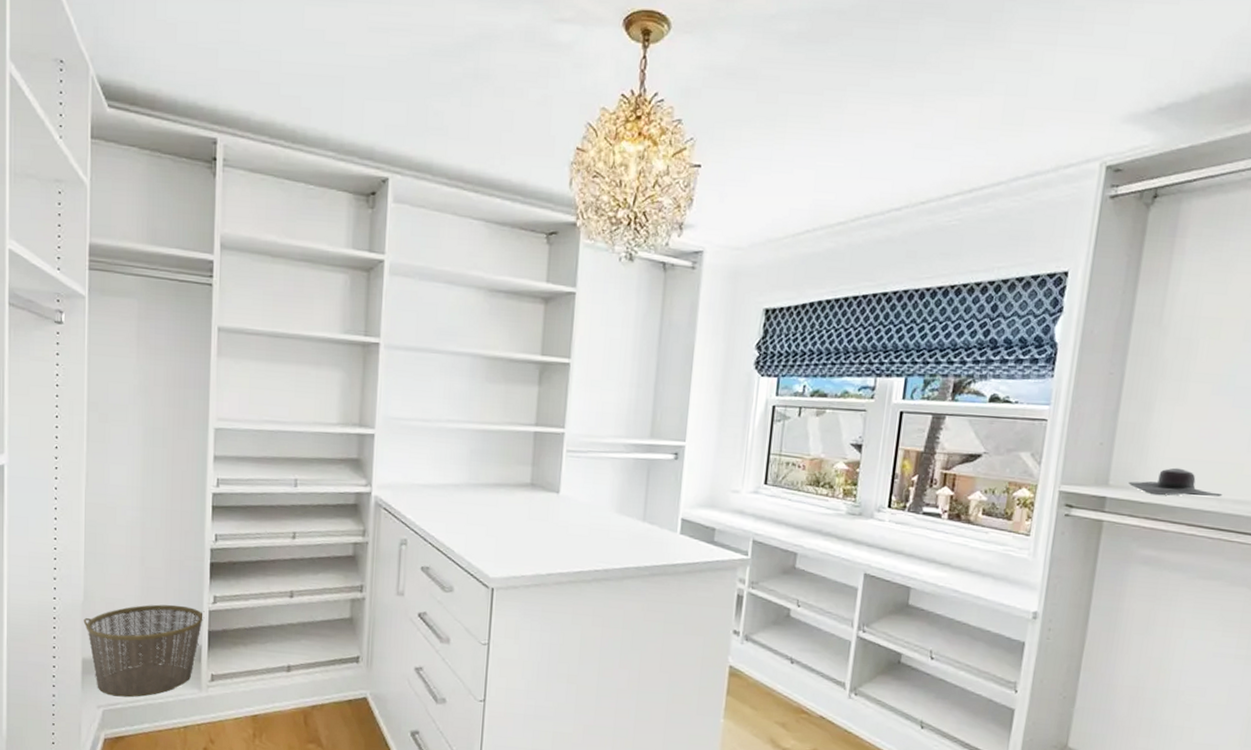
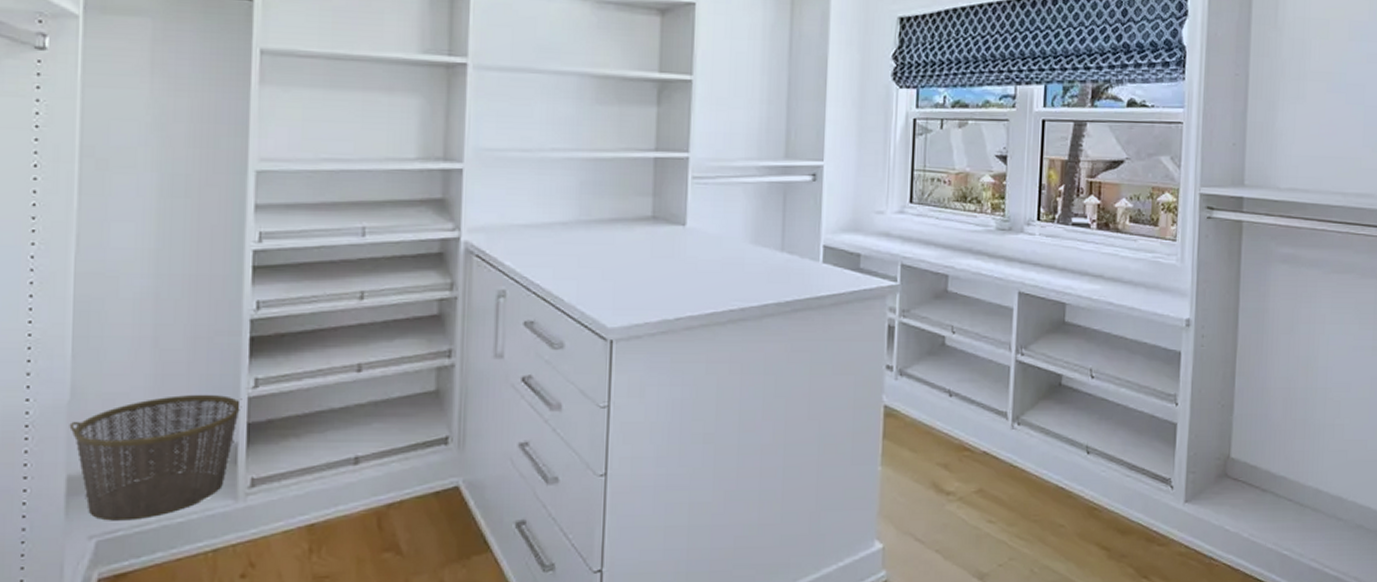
hat: present [1128,467,1223,497] -> none [1262,164,1346,193]

